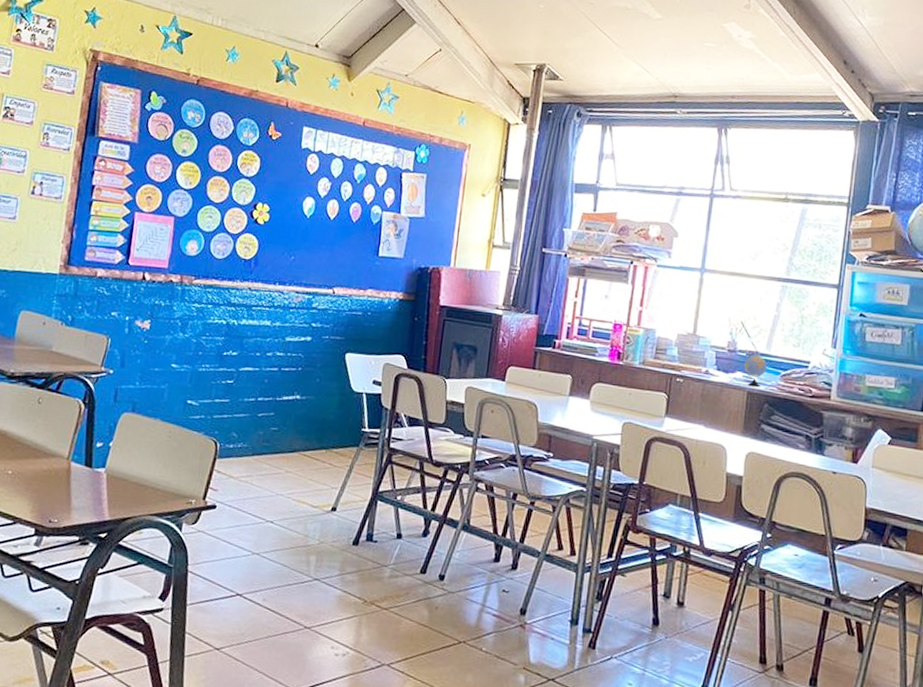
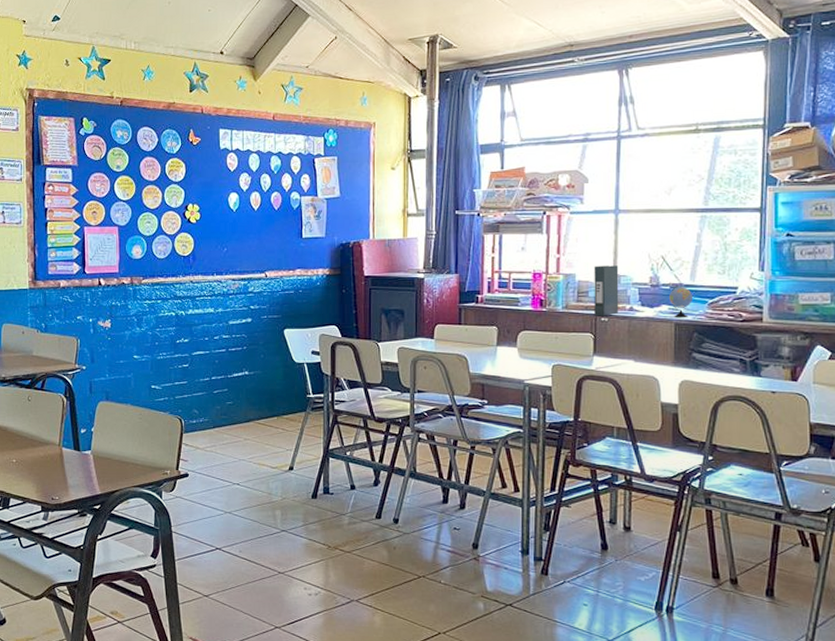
binder: none [670,323,699,377] -> present [594,265,619,316]

